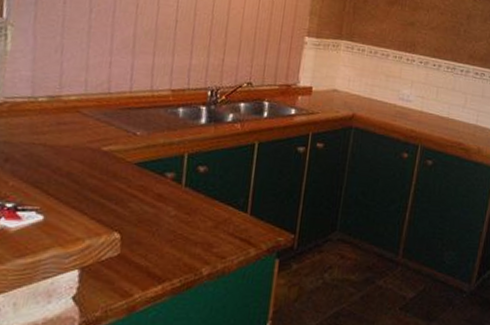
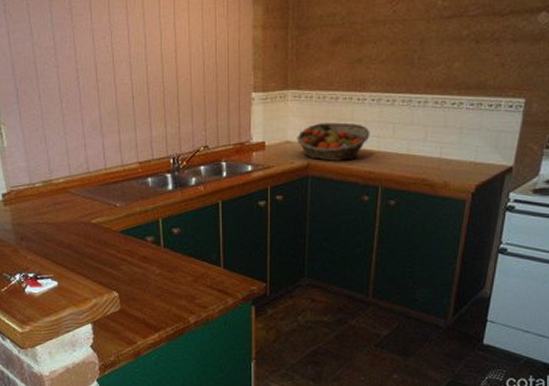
fruit basket: none [344,76,416,117] -> present [297,122,370,161]

